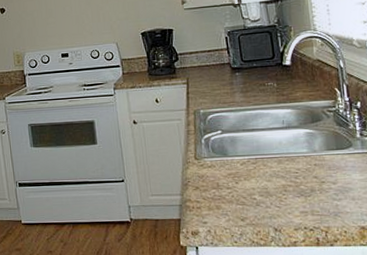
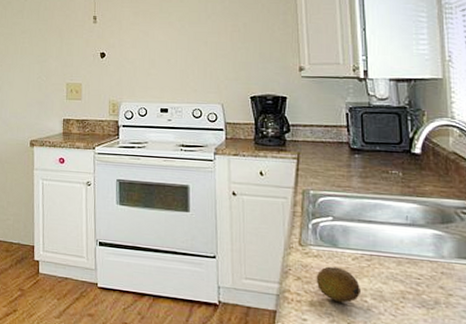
fruit: none [211,173,250,204] -> present [316,266,360,303]

